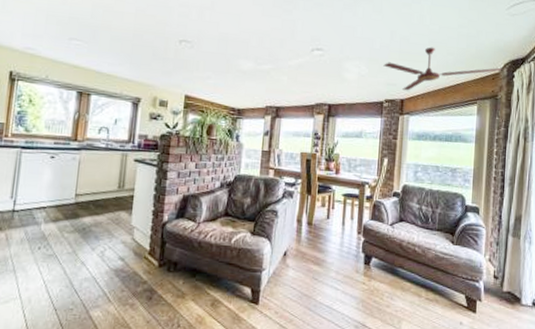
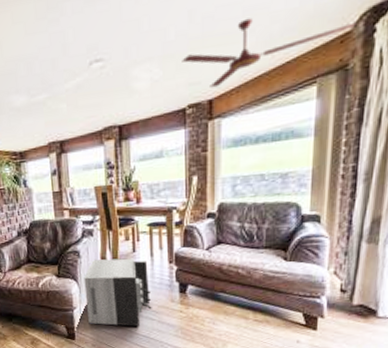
safe: none [275,220,339,295] -> present [84,258,152,326]

